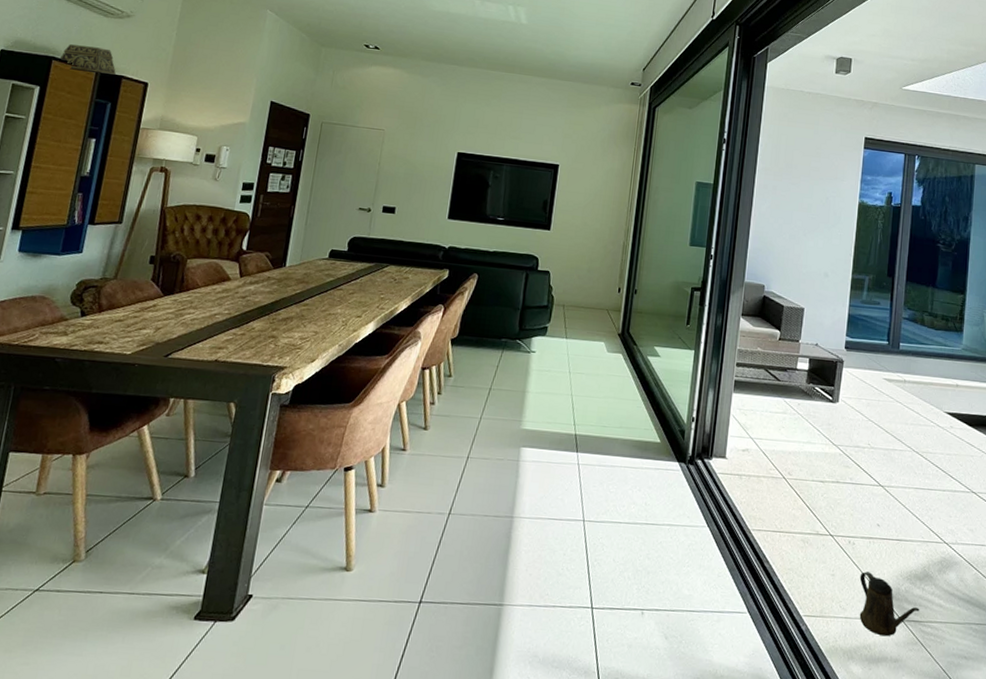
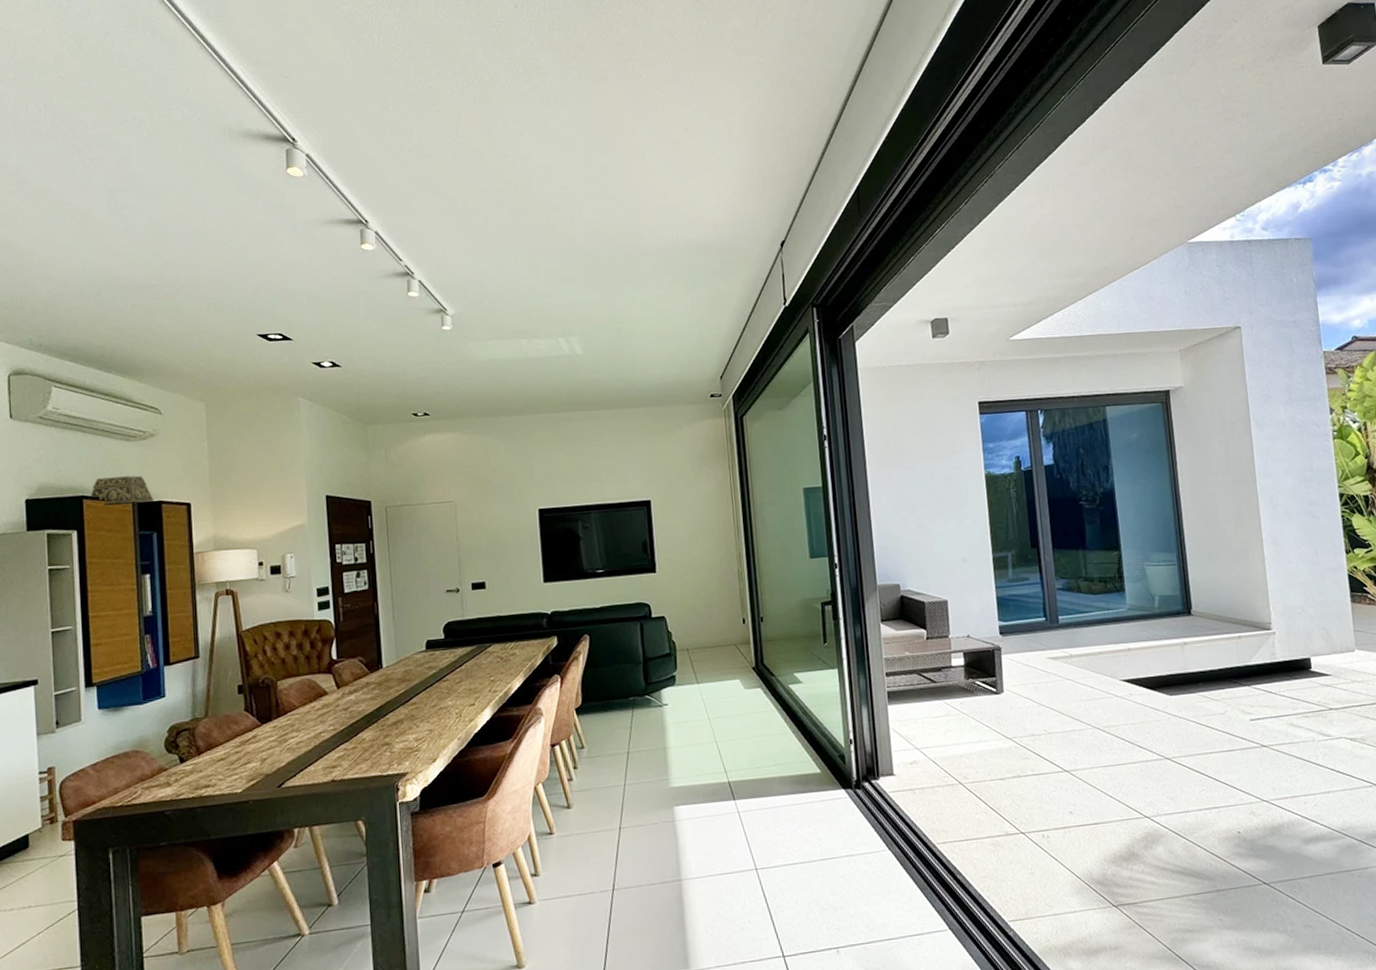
watering can: present [859,571,920,637] -> none [1061,863,1132,926]

